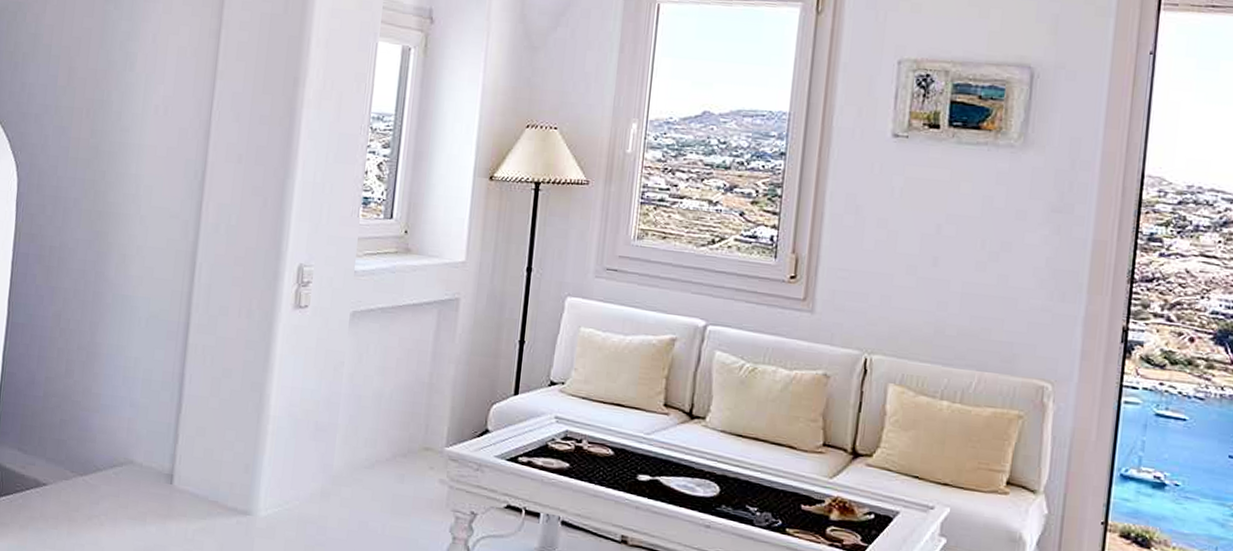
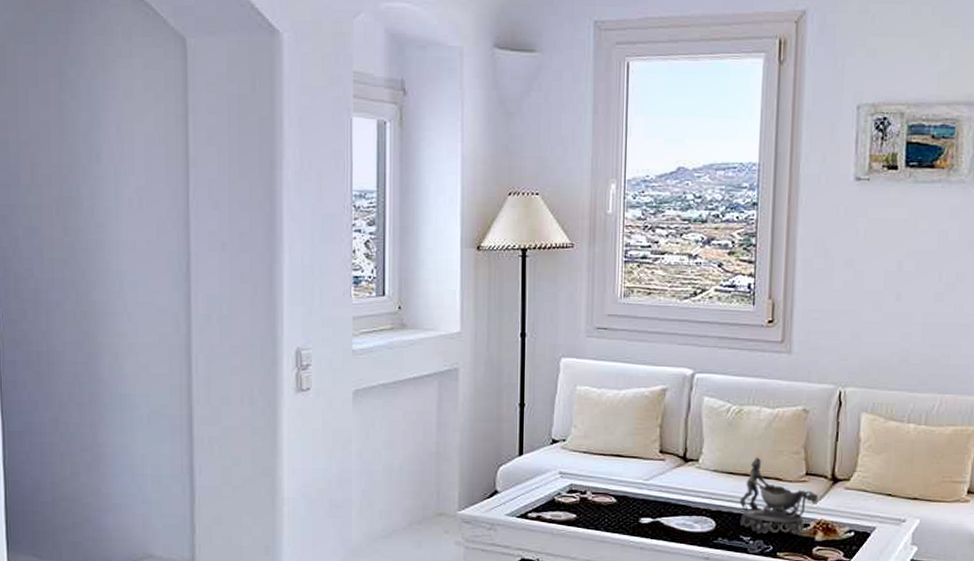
decorative bowl: none [747,421,837,512] -> present [739,457,819,536]

